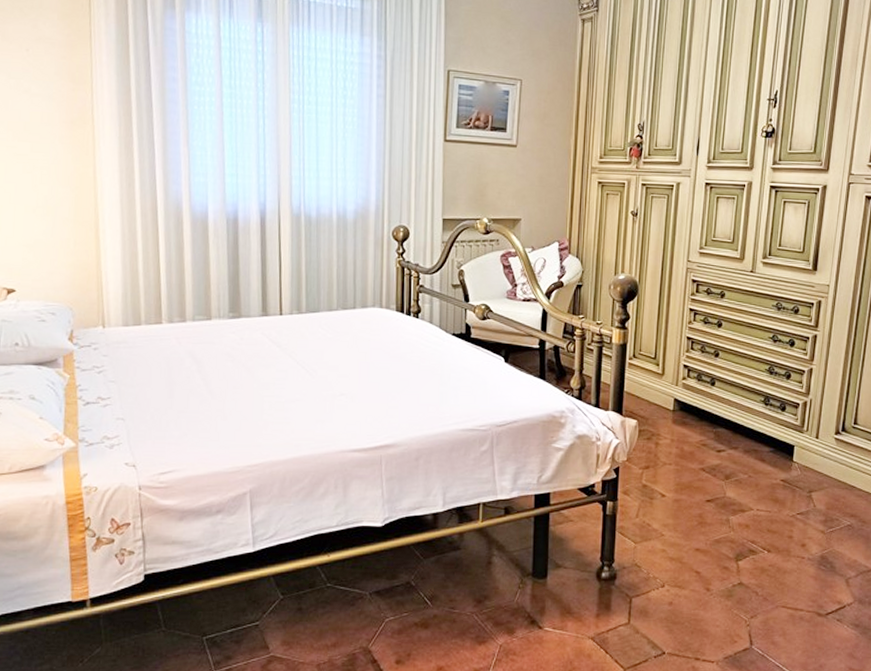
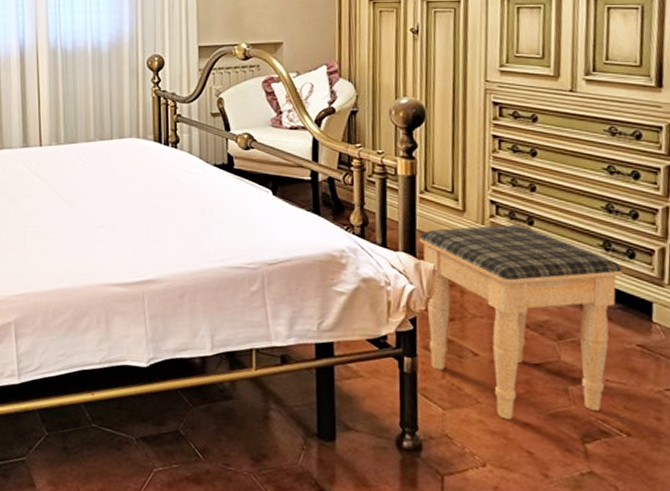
footstool: none [625,386,776,548] -> present [418,225,623,420]

